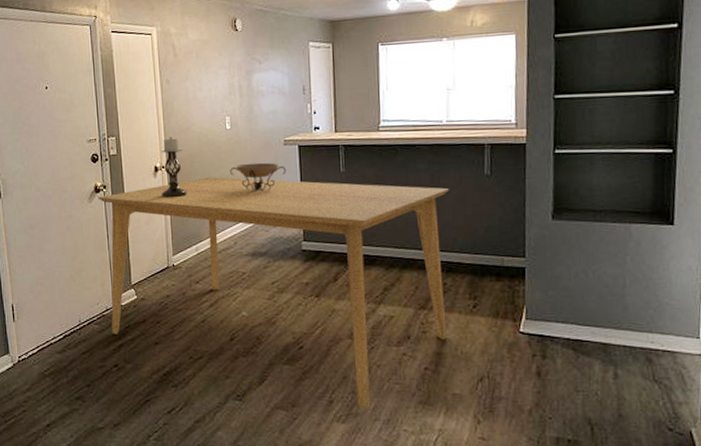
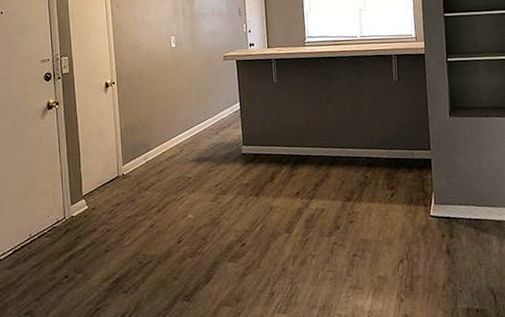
dining table: present [98,177,450,410] -> none [50,90,371,299]
candle holder: present [161,137,187,198] -> none [111,55,136,112]
decorative bowl: present [230,162,287,192] -> none [175,76,227,103]

